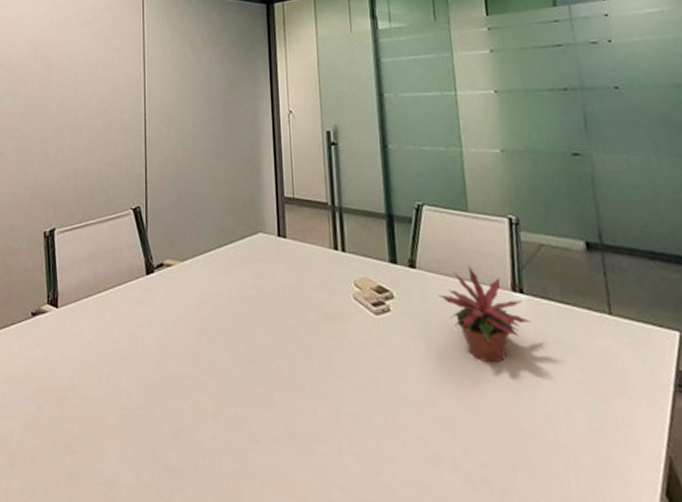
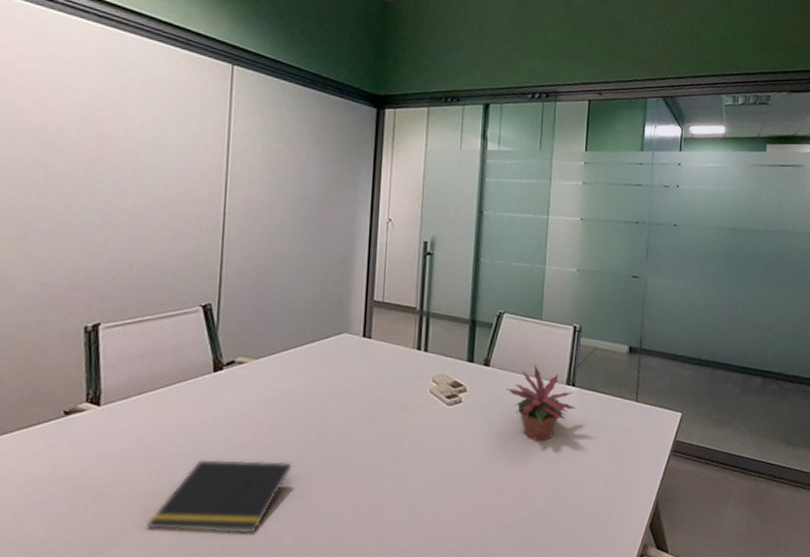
notepad: none [99,367,224,453] -> present [146,459,292,535]

